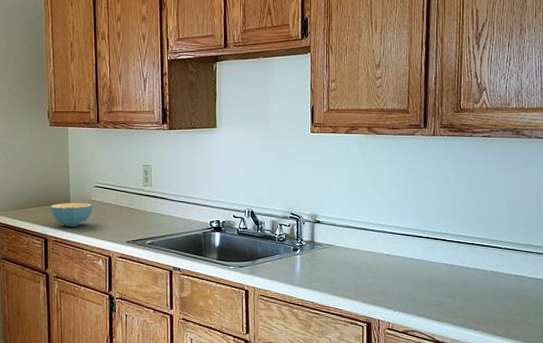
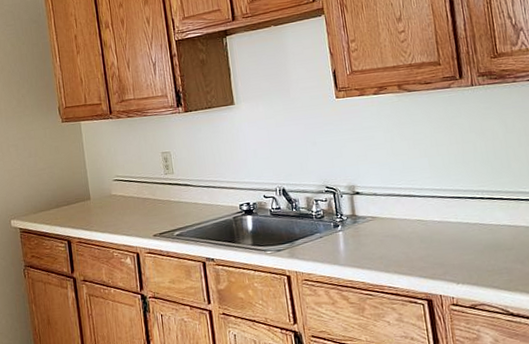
cereal bowl: present [50,203,93,228] -> none [70,198,115,227]

